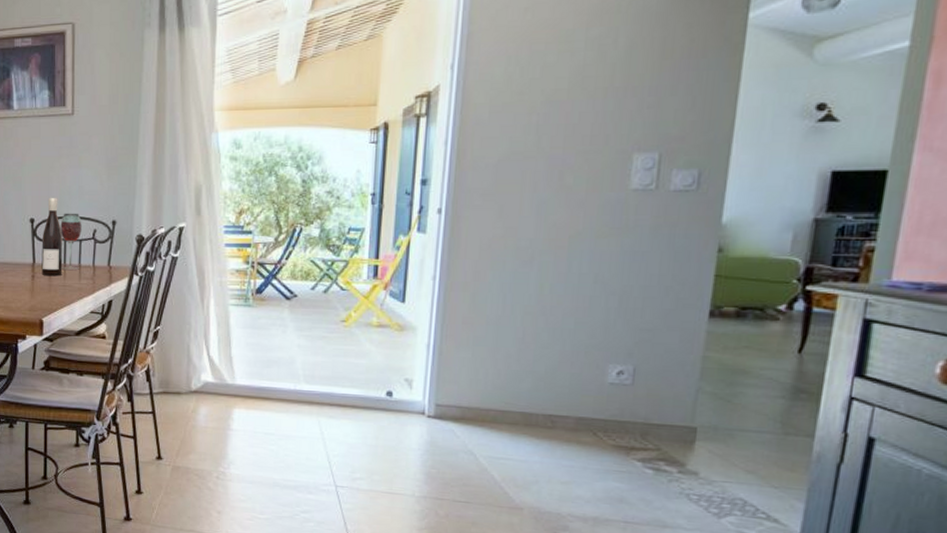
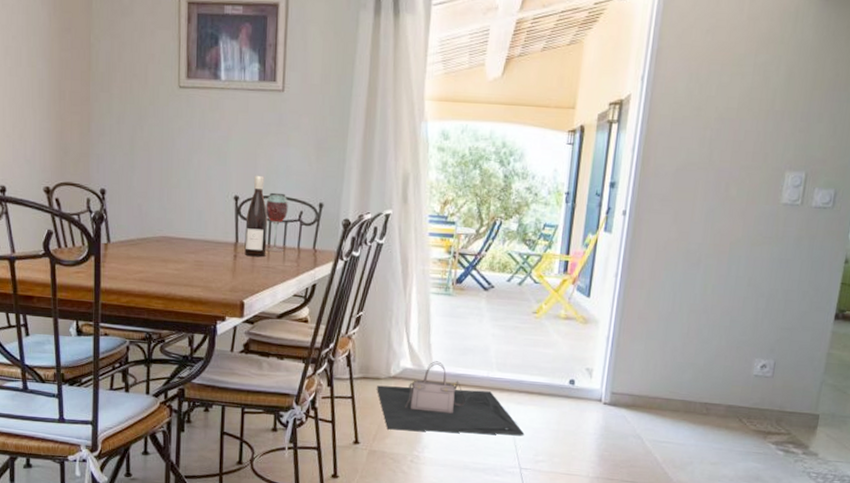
door mat: none [178,400,339,451] -> present [377,385,525,436]
handbag: none [208,374,272,428] -> present [405,361,465,413]

